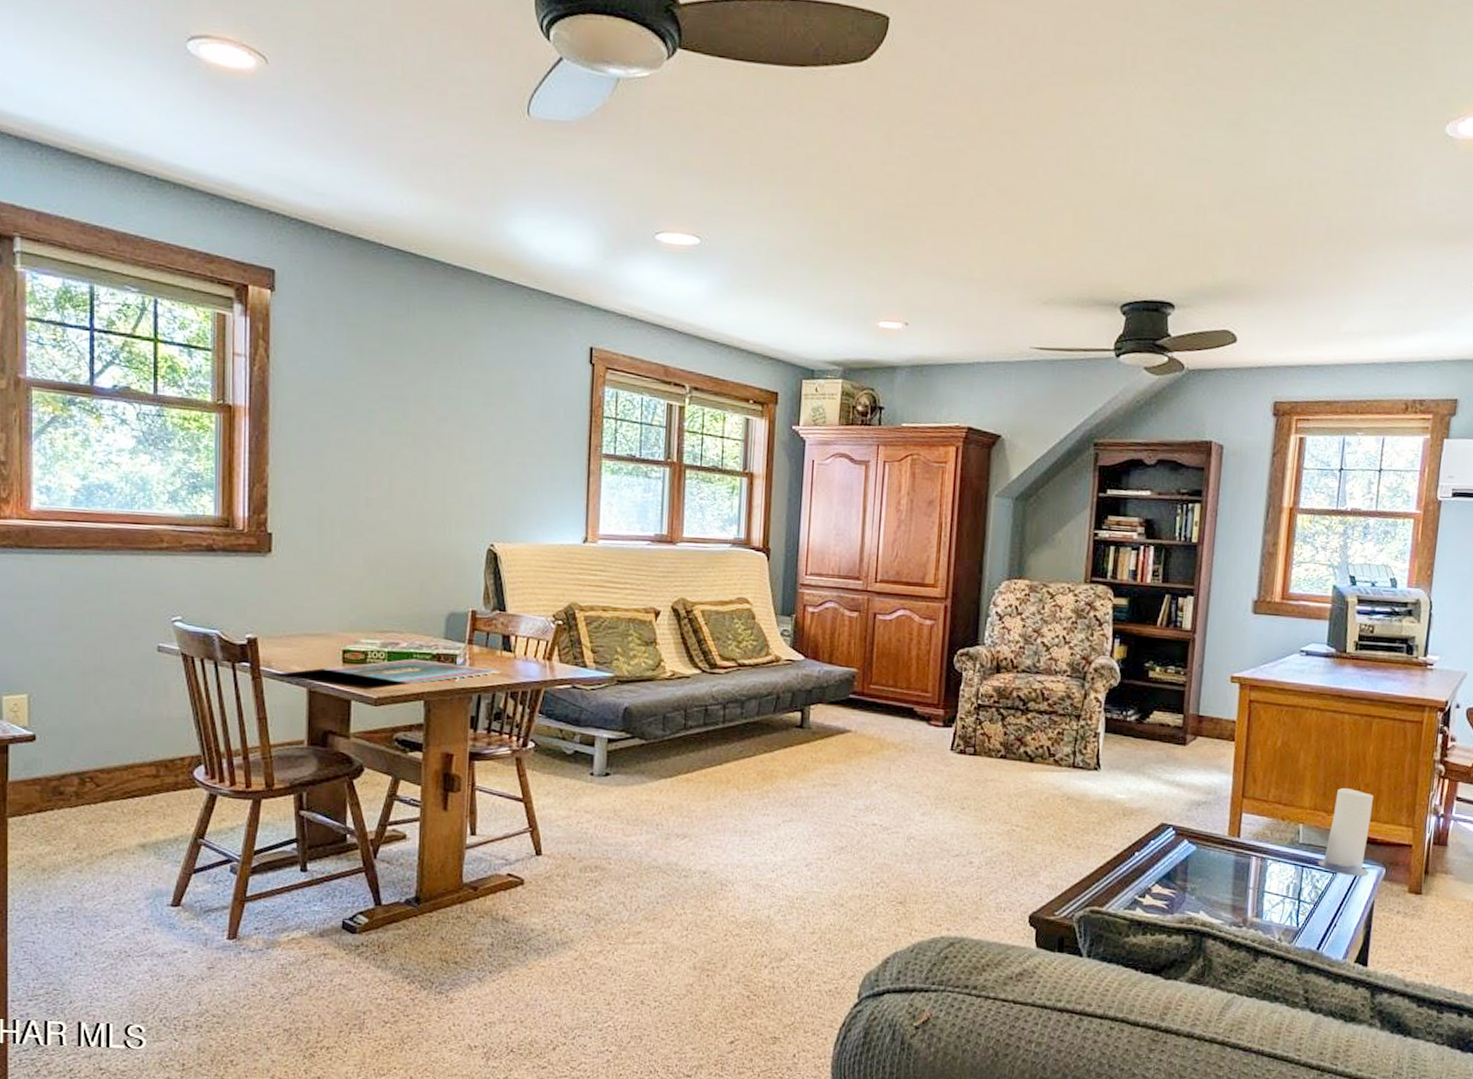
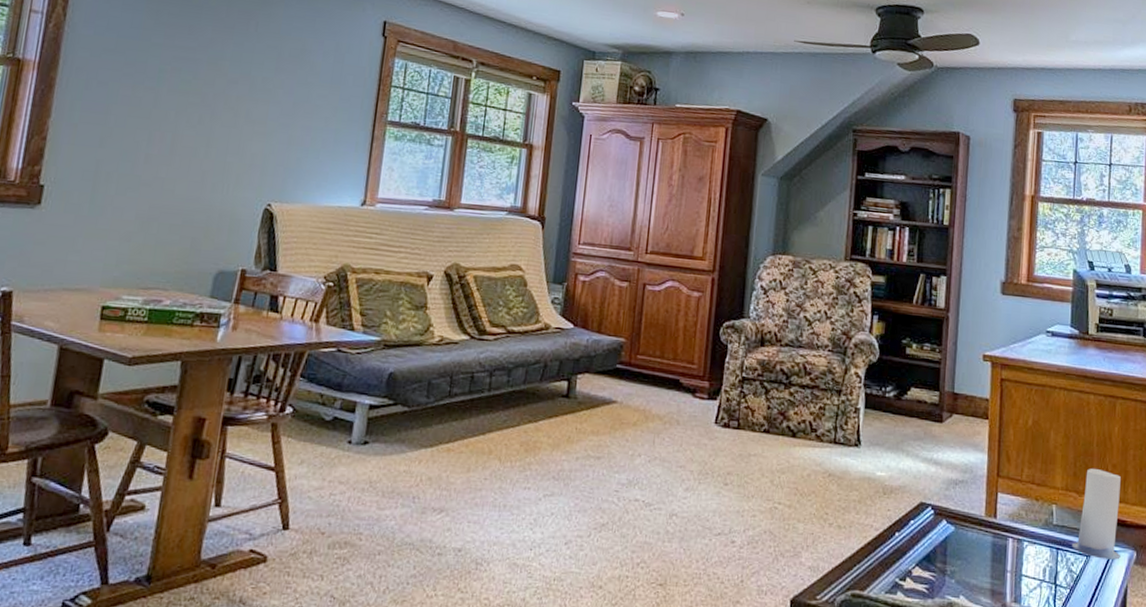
postcard: present [269,658,501,691] -> none [20,317,266,349]

